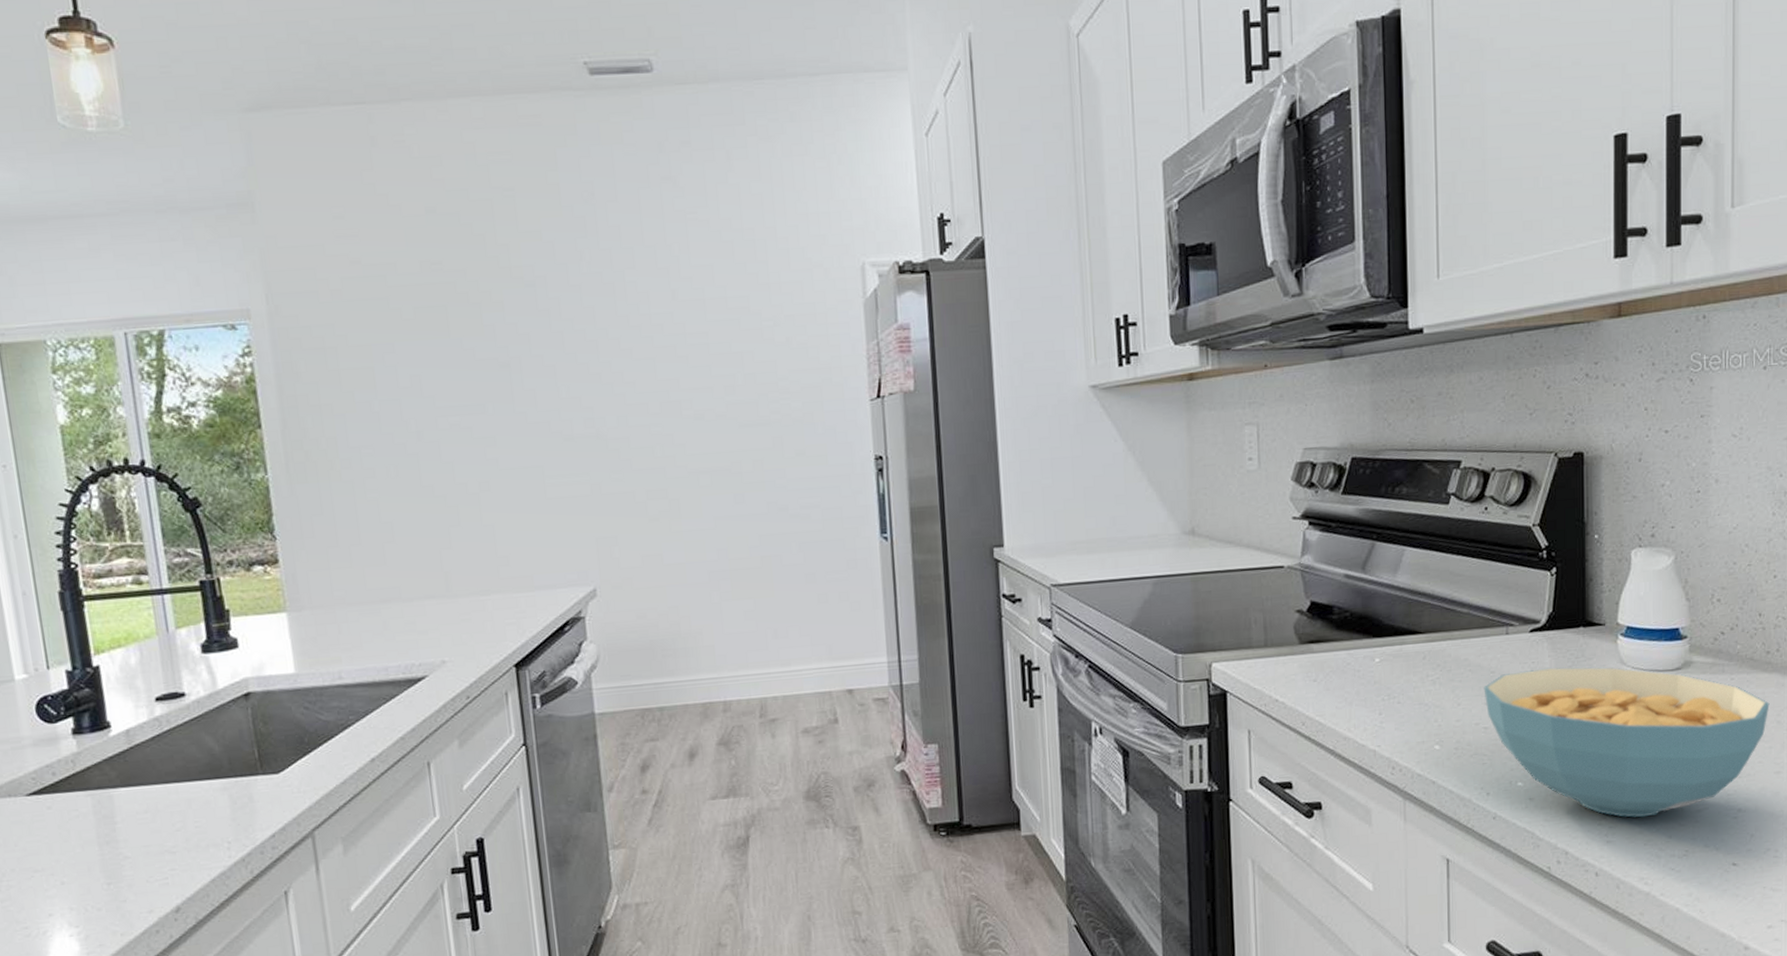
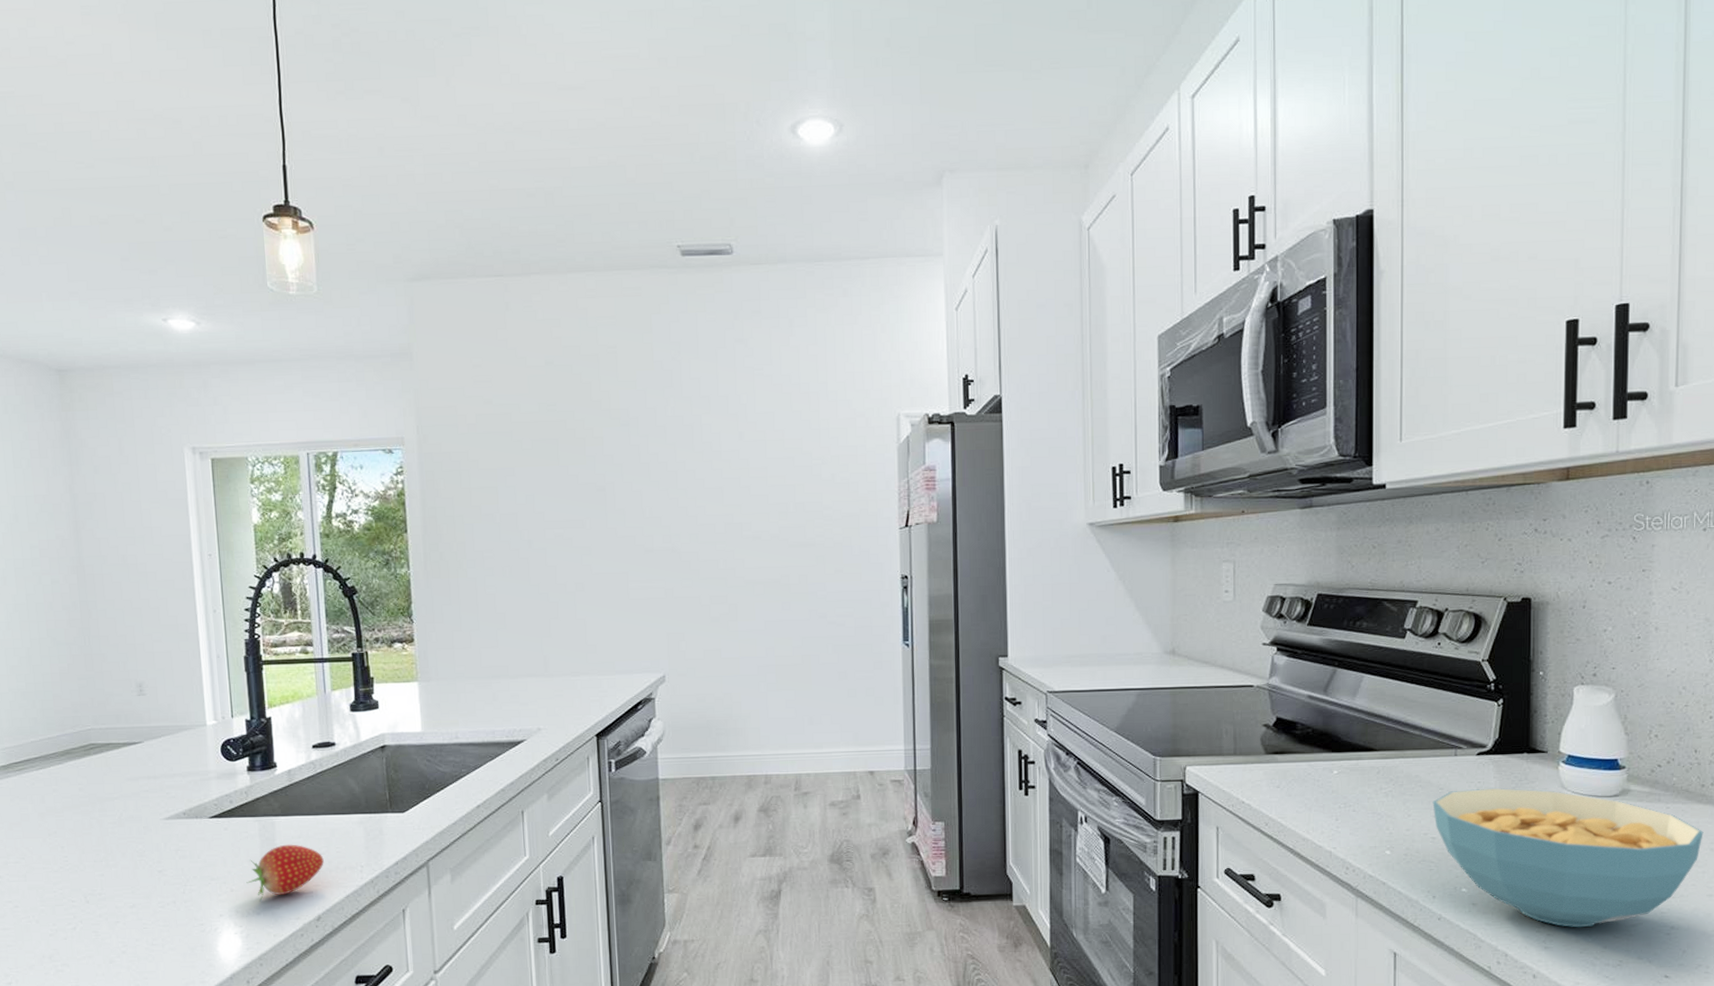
fruit: none [81,821,180,892] -> present [246,844,324,900]

